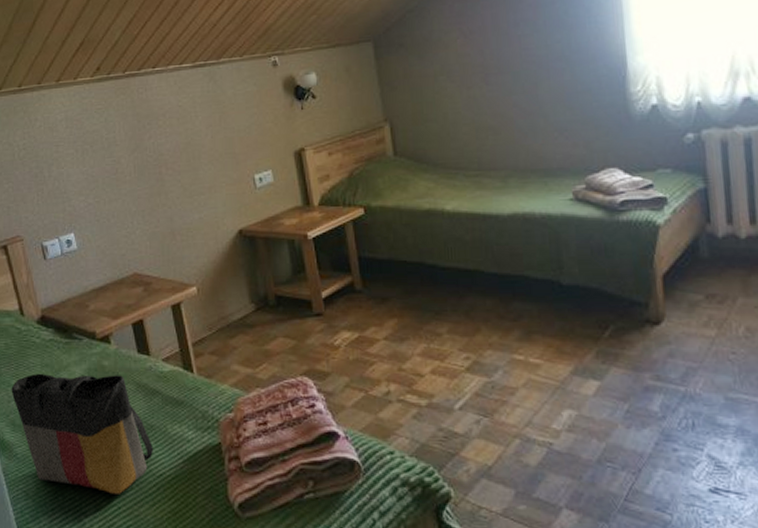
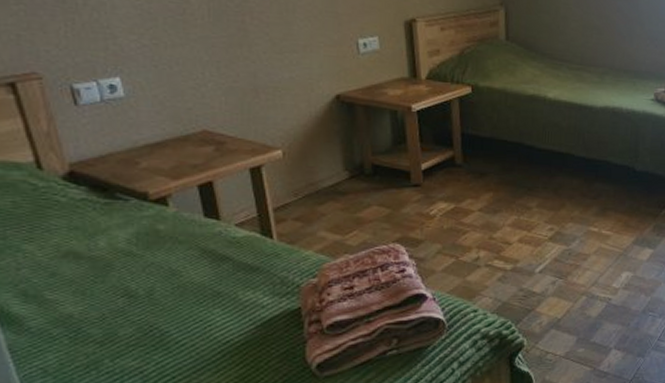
tote bag: present [11,373,153,494] -> none [21,236,219,364]

